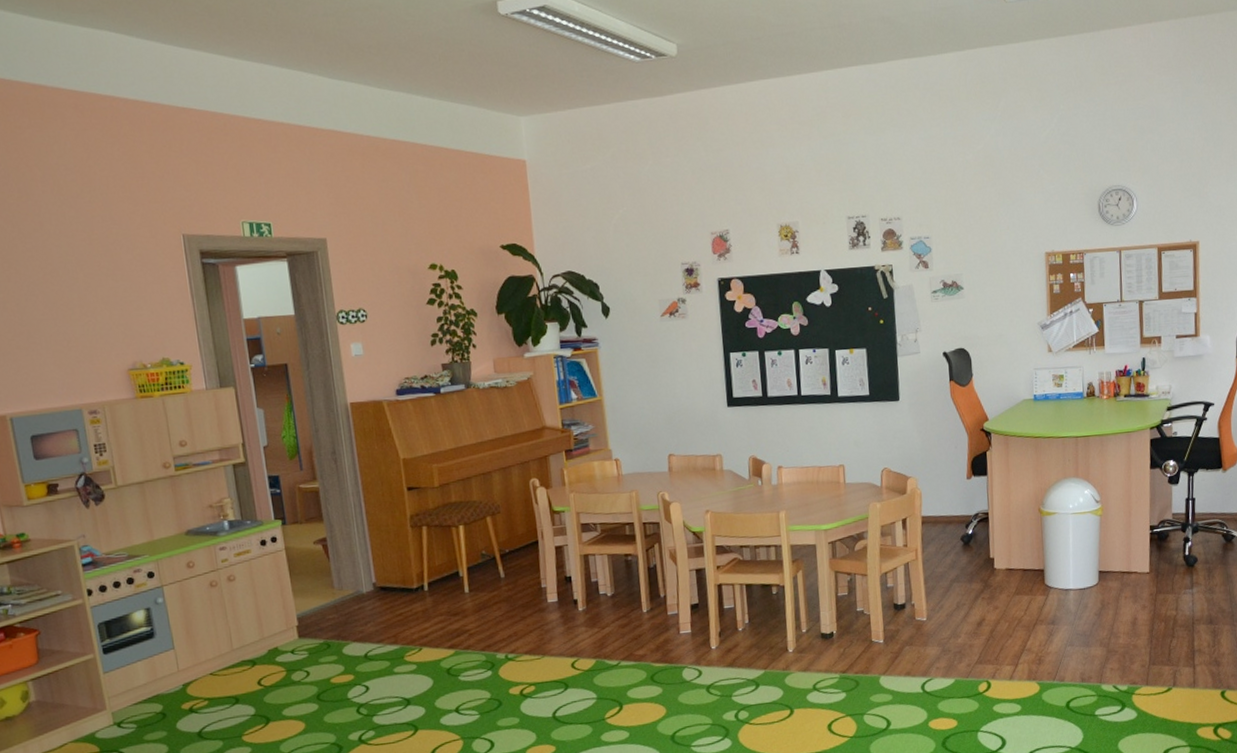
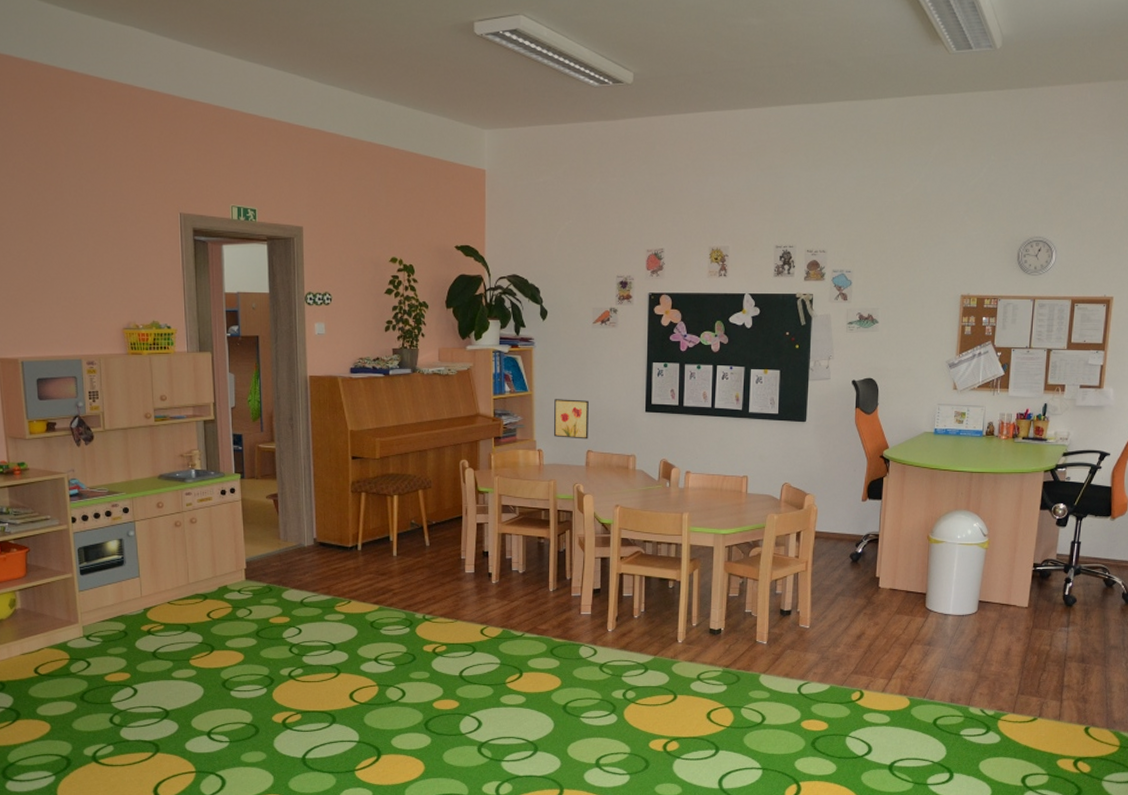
wall art: none [627,400,669,444] -> present [553,399,589,439]

